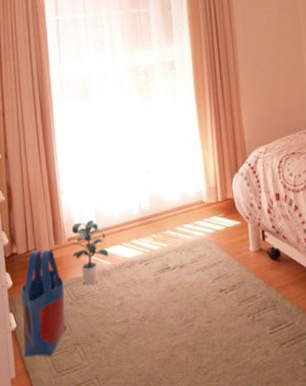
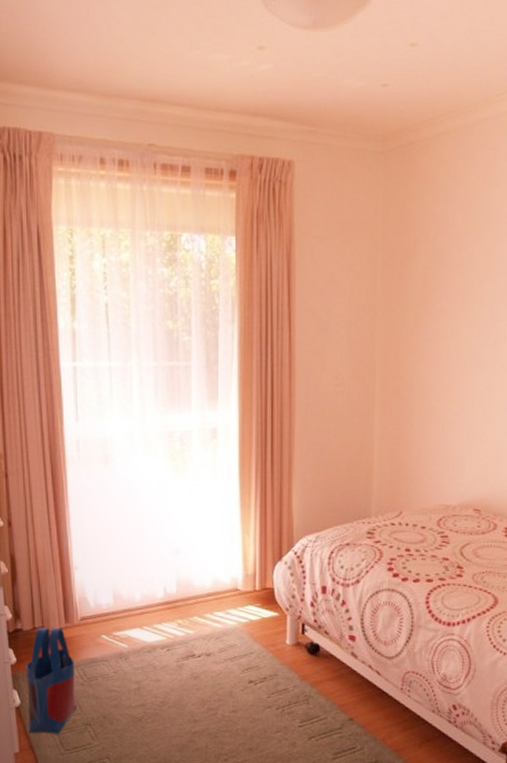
potted plant: present [71,220,109,286] -> none [85,600,126,668]

